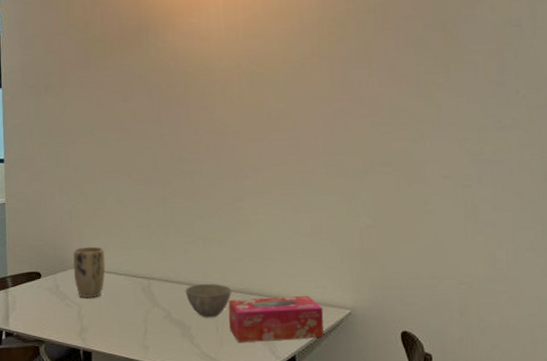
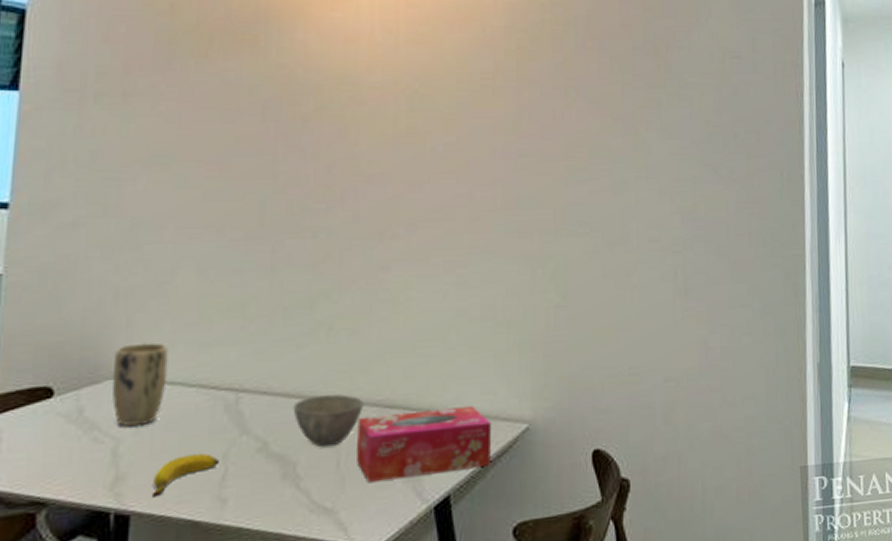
banana: none [103,317,141,342] -> present [151,453,219,498]

